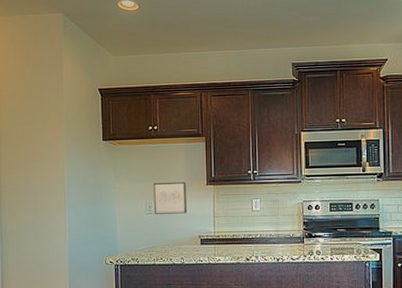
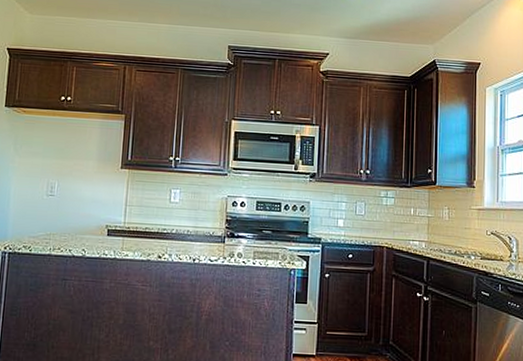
wall art: present [153,181,187,214] -> none [56,160,98,199]

